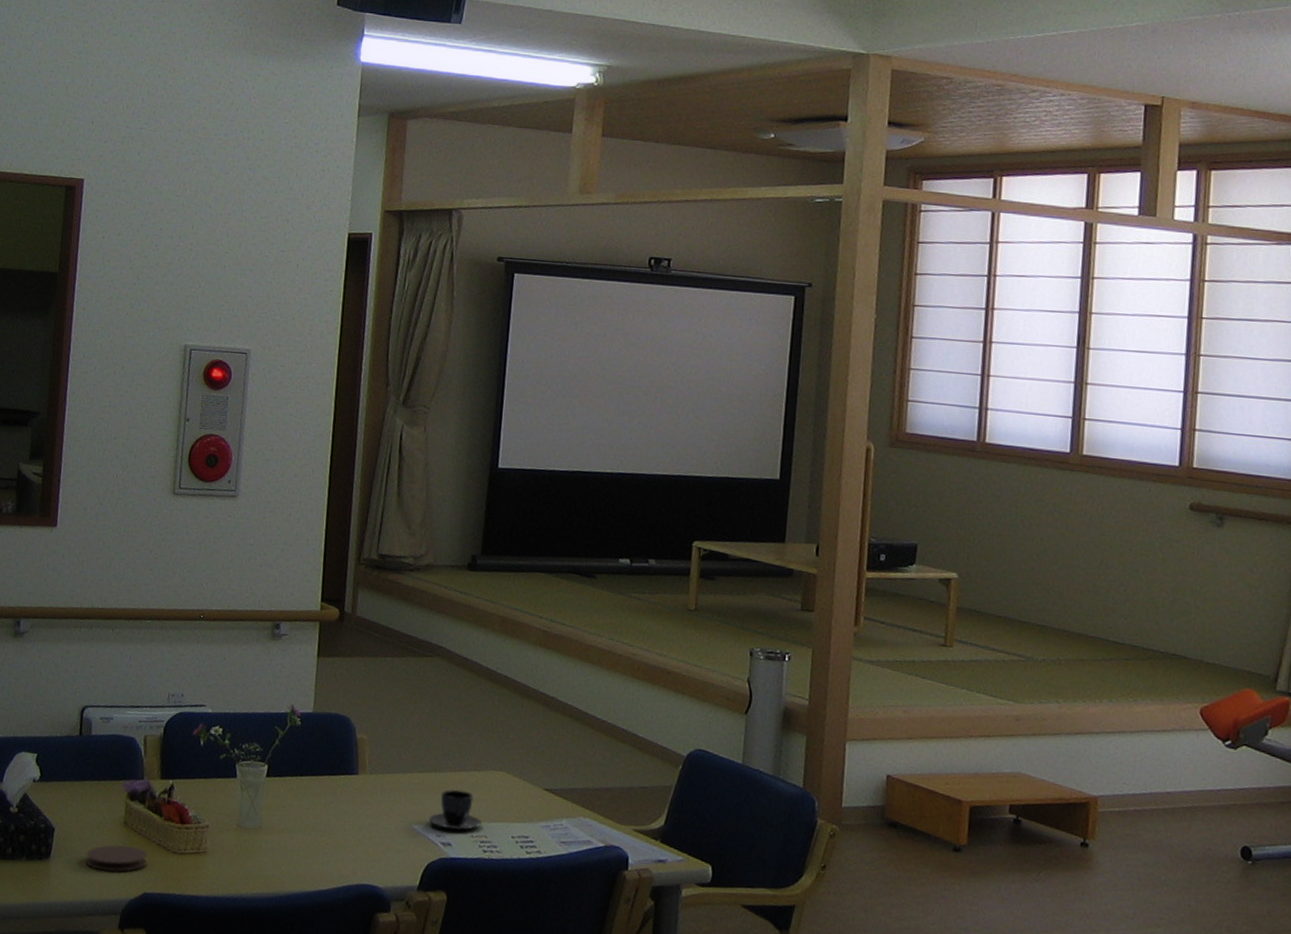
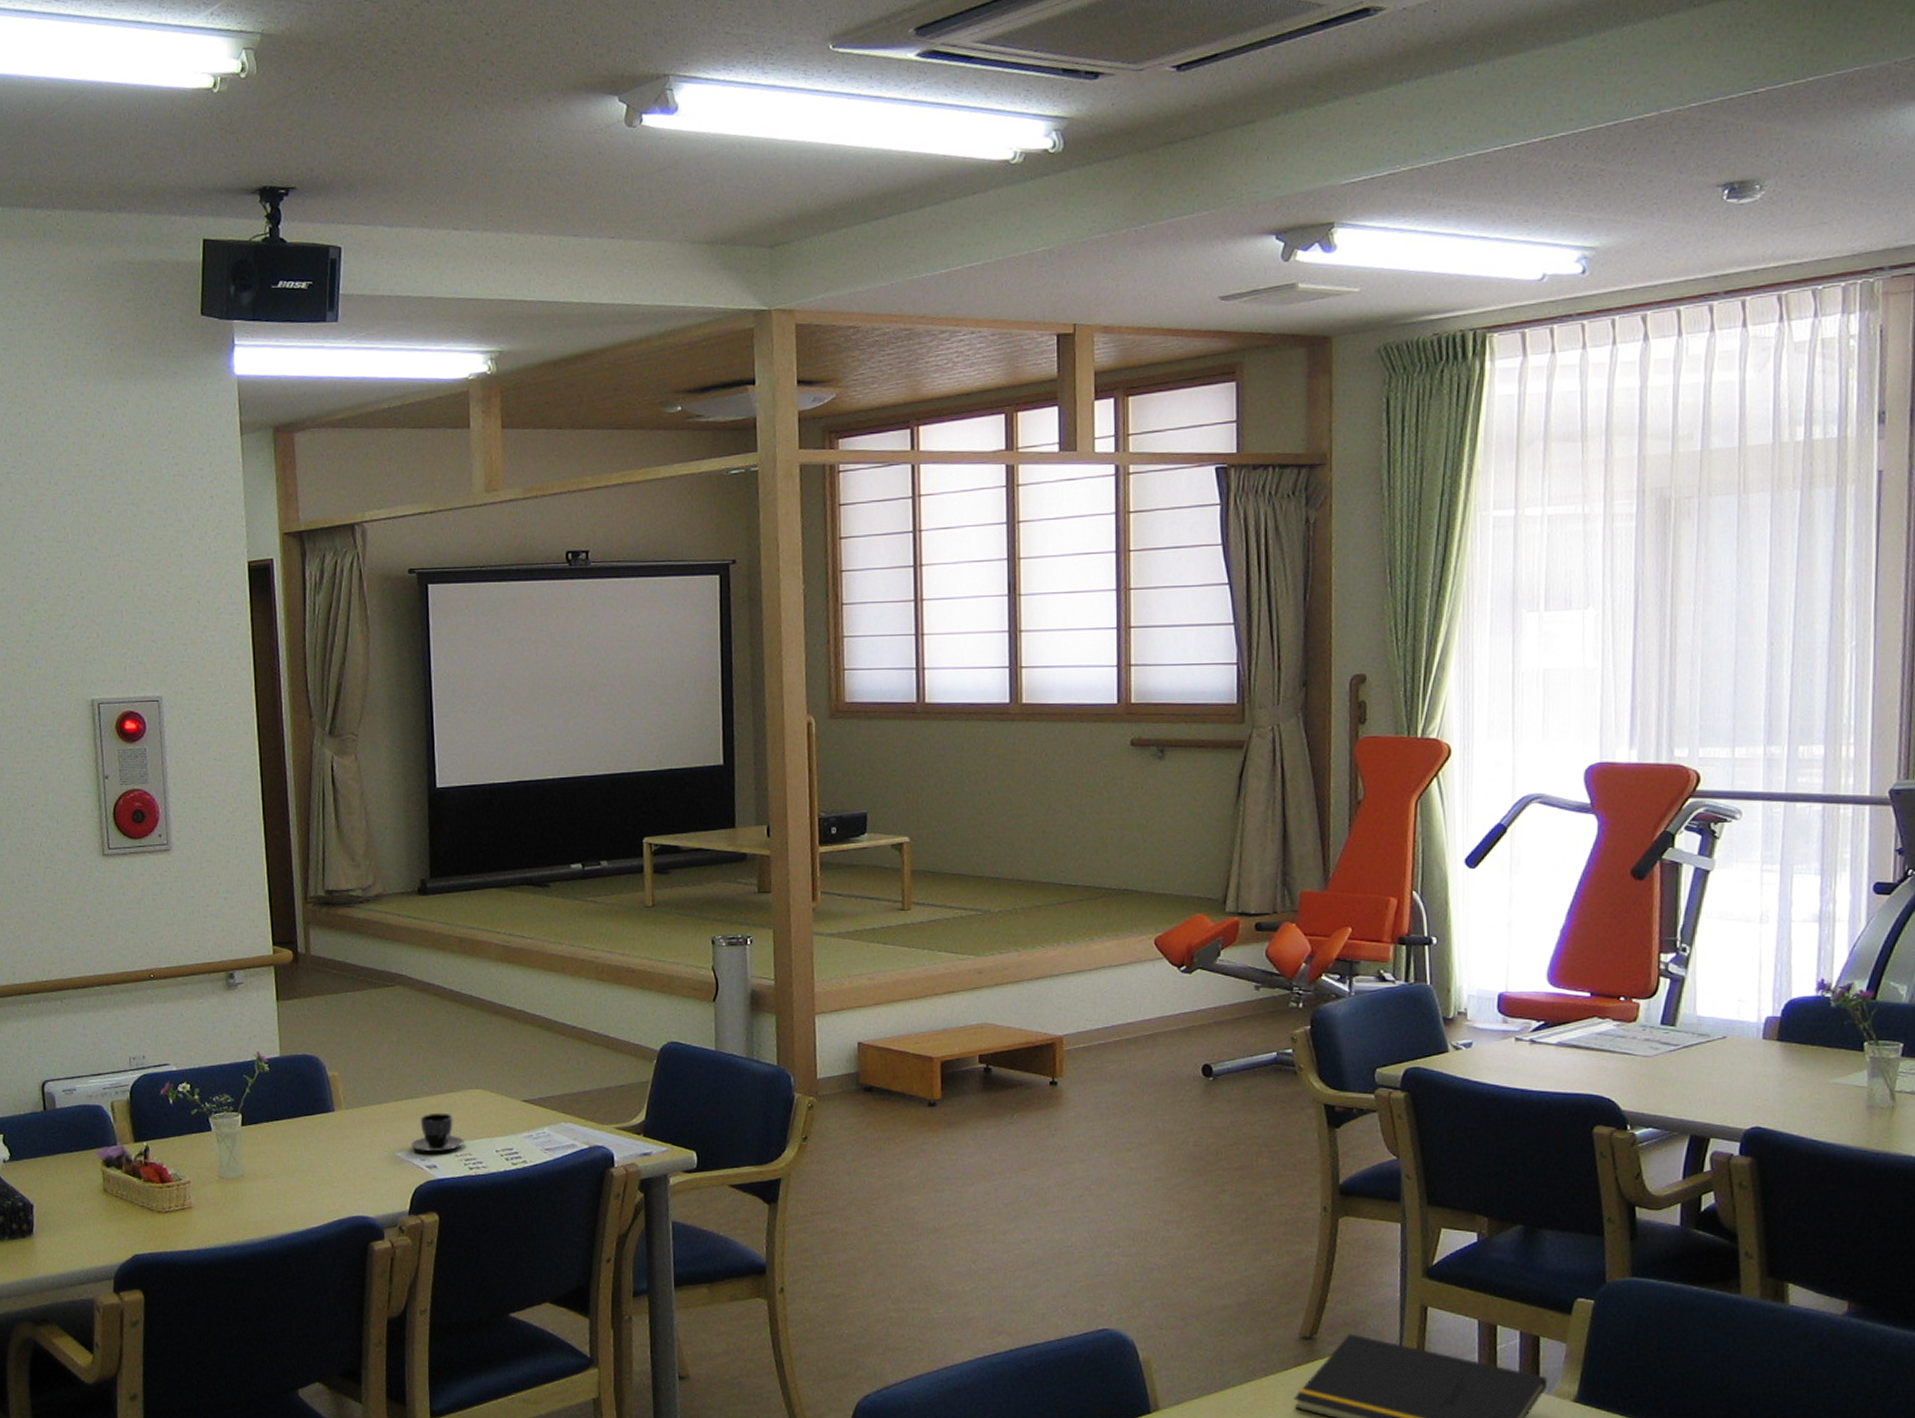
coaster: present [85,844,148,872] -> none [69,1211,133,1239]

